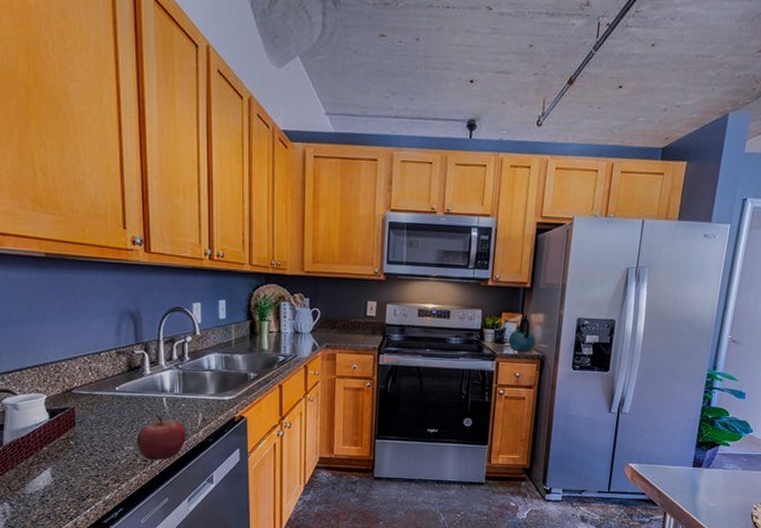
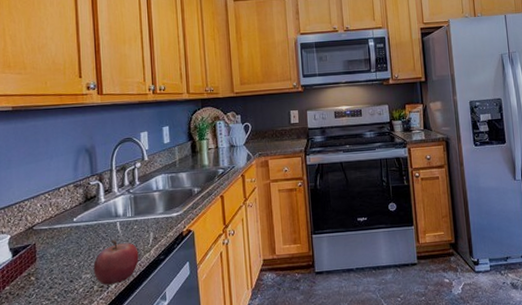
kettle: present [508,317,536,352] -> none [414,106,438,137]

